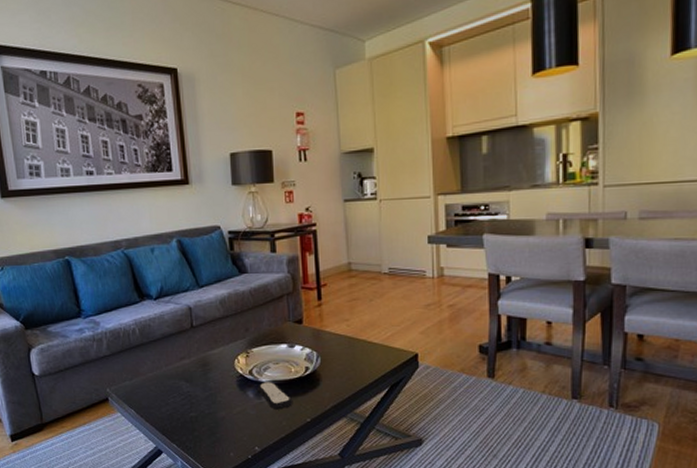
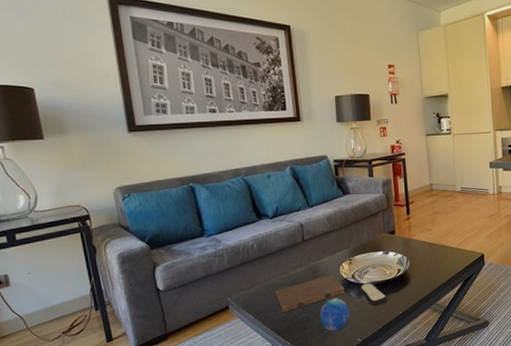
book: none [159,369,240,410] -> present [275,274,344,313]
decorative orb: none [211,397,247,436] -> present [320,298,350,331]

